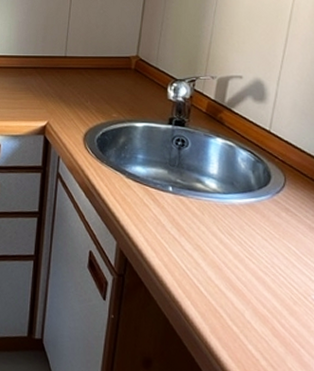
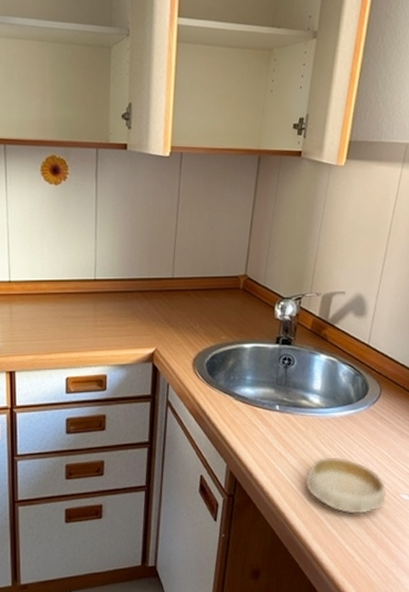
bowl: none [201,244,296,313] -> present [305,455,387,515]

